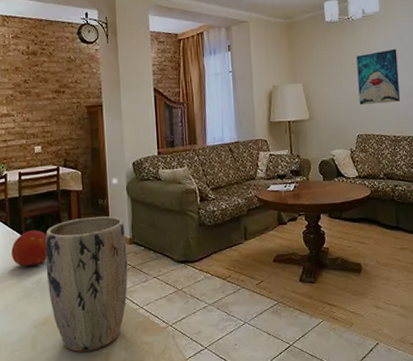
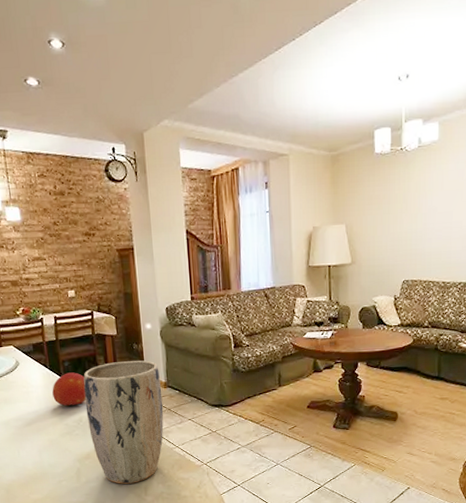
wall art: present [356,49,400,105] -> none [407,184,455,248]

